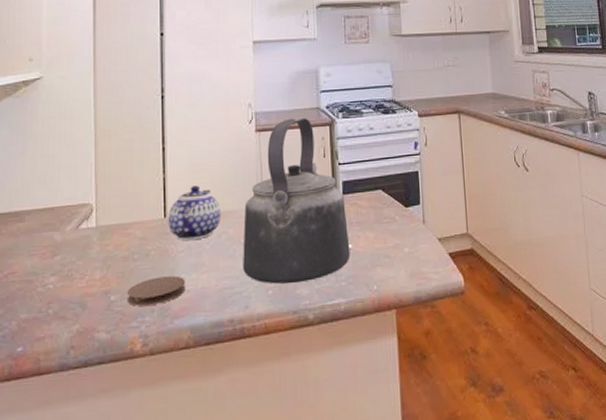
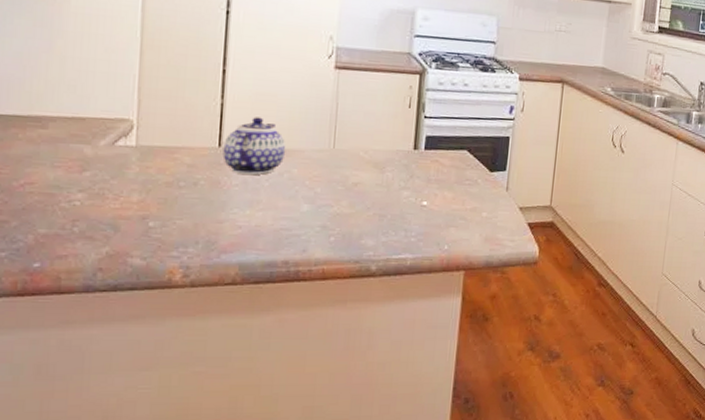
coaster: present [126,276,186,306] -> none [167,208,238,237]
kettle: present [243,117,350,284] -> none [304,59,426,233]

